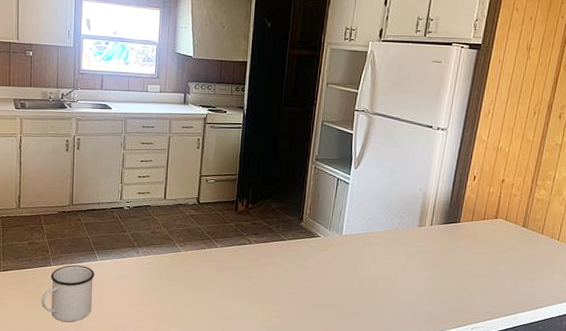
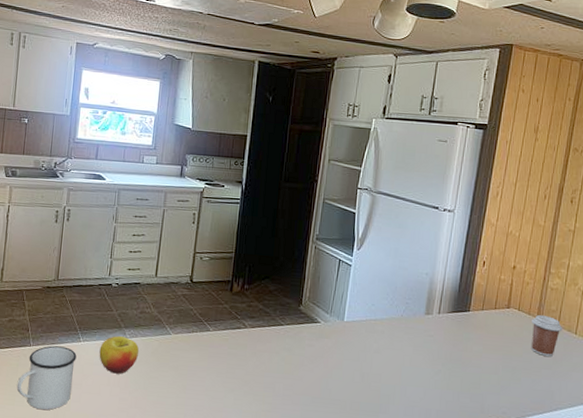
apple: none [115,254,153,289] -> present [99,336,140,374]
coffee cup: none [516,224,547,262] -> present [531,315,563,357]

